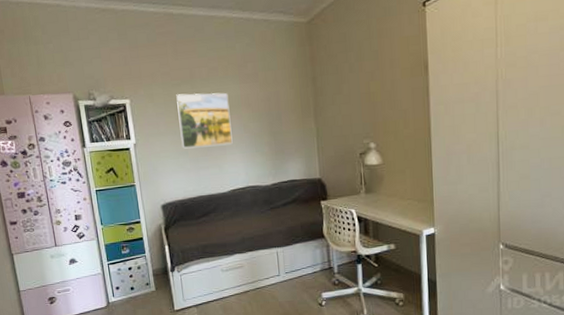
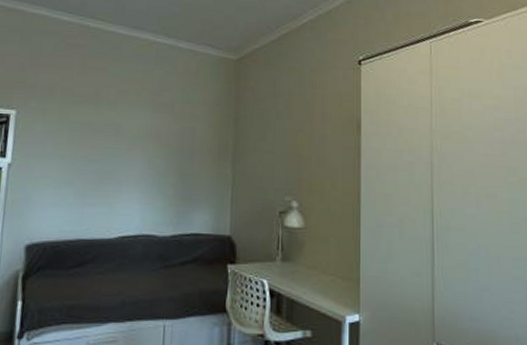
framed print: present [176,93,233,149] -> none [68,113,136,181]

